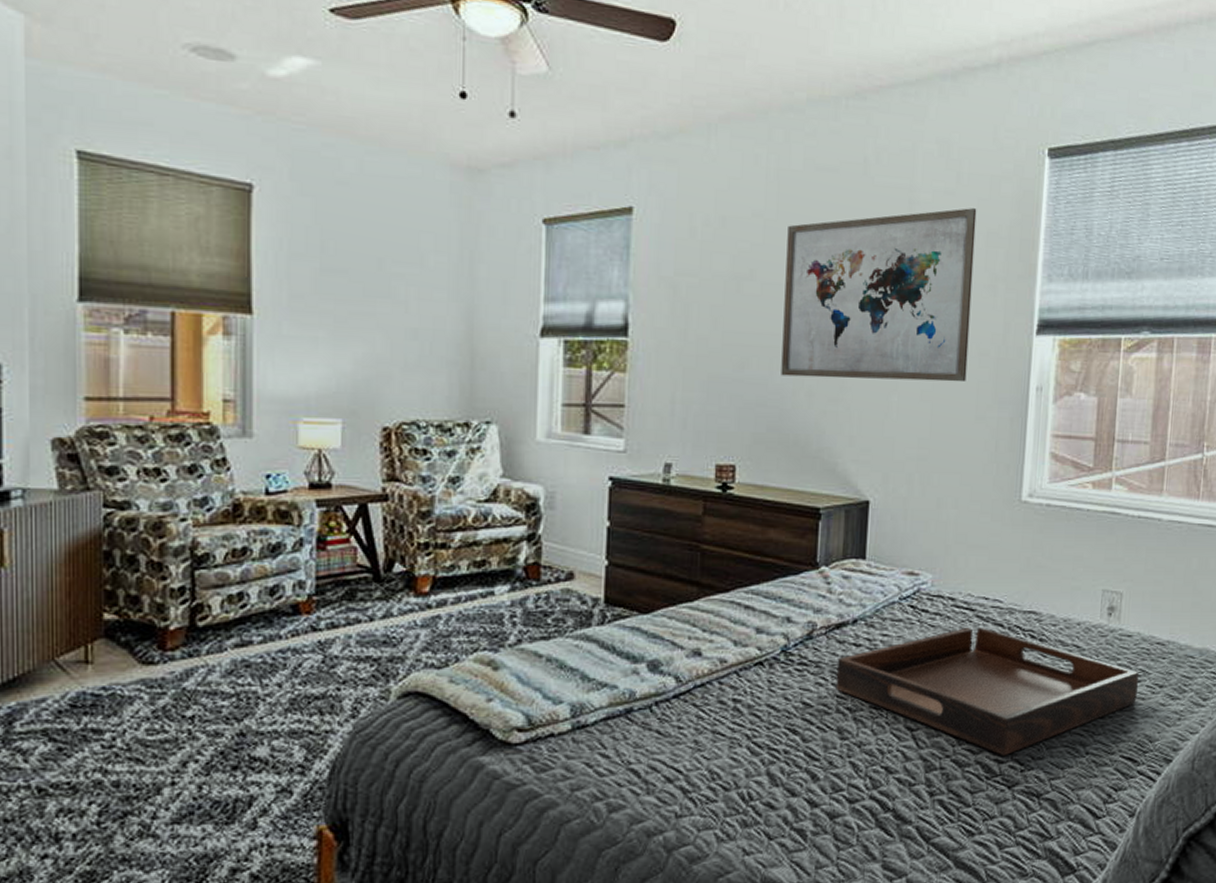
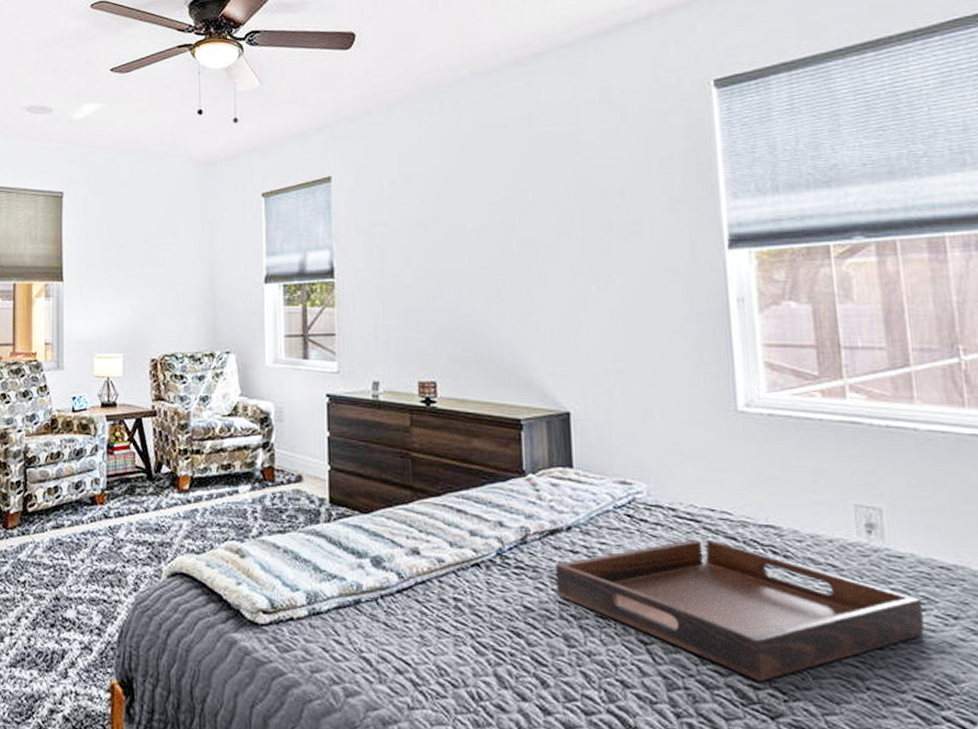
wall art: present [781,208,977,382] -> none [464,141,657,302]

